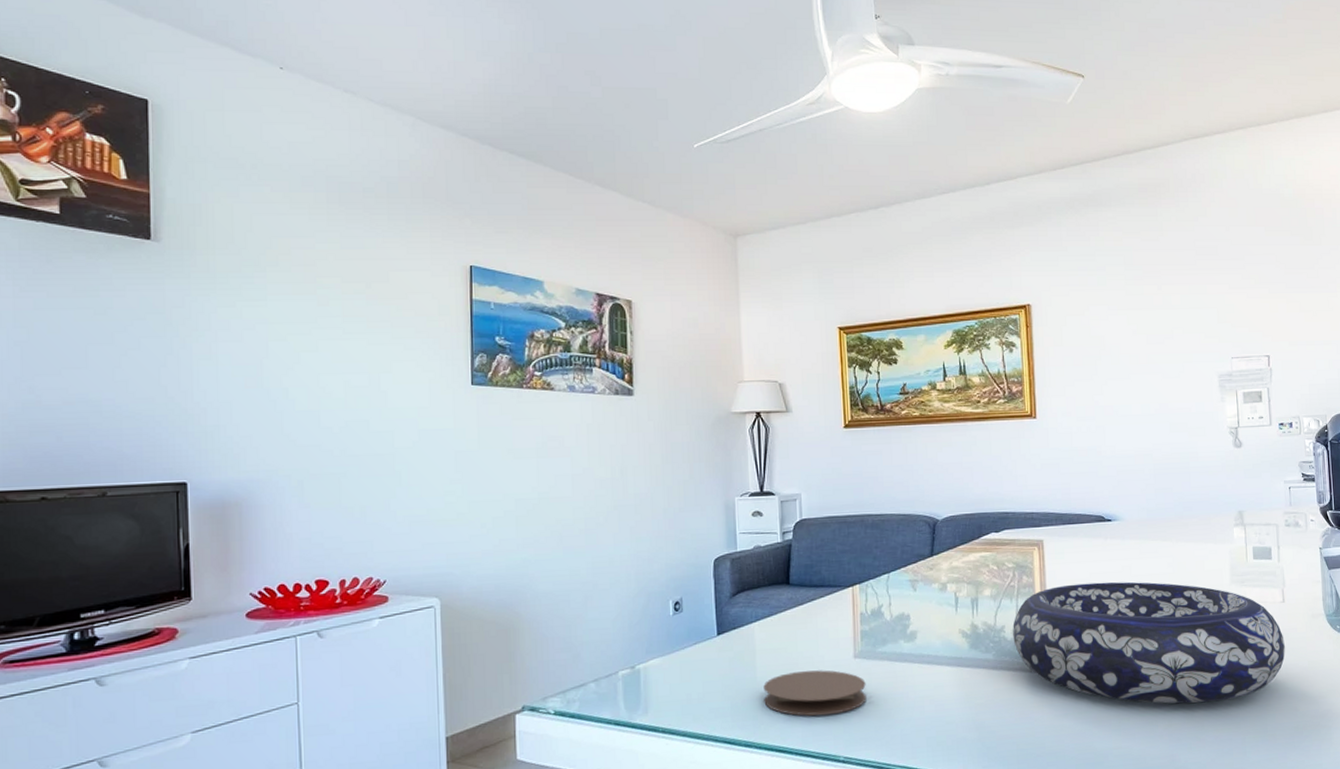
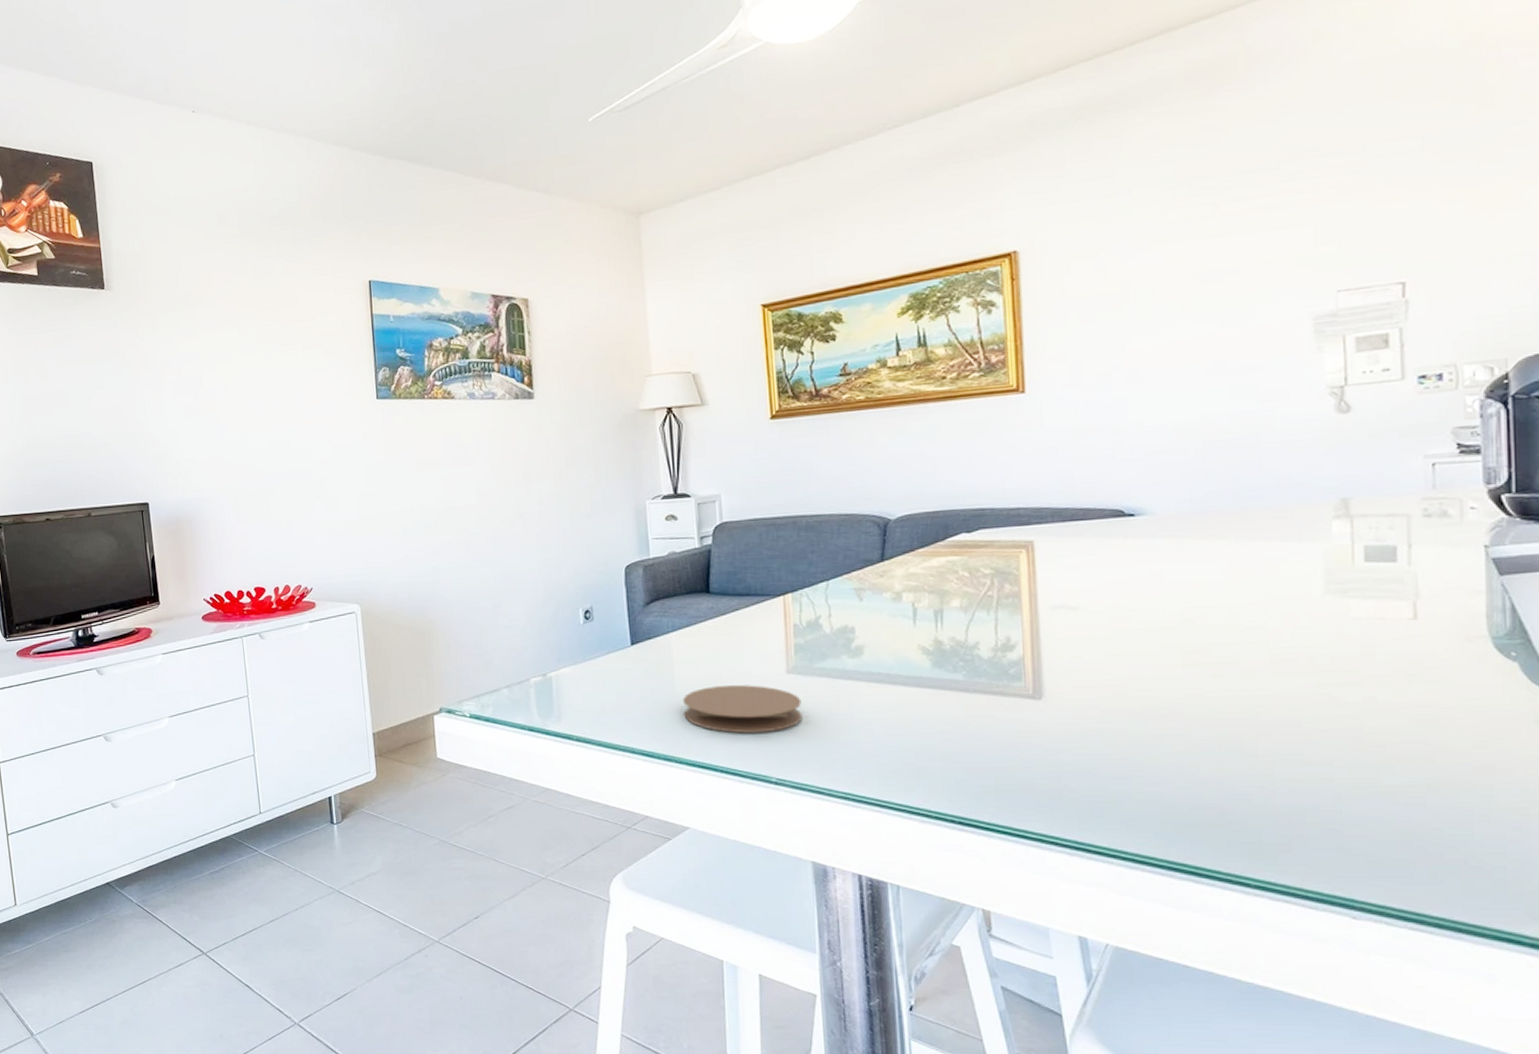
decorative bowl: present [1013,581,1285,704] -> none [990,591,1415,745]

